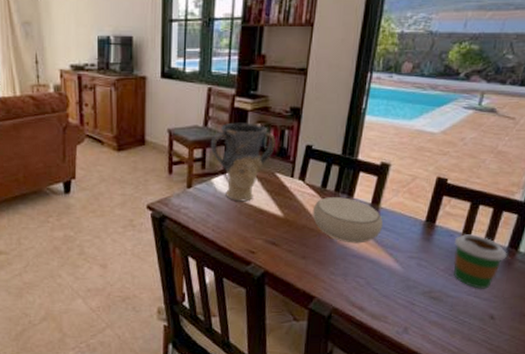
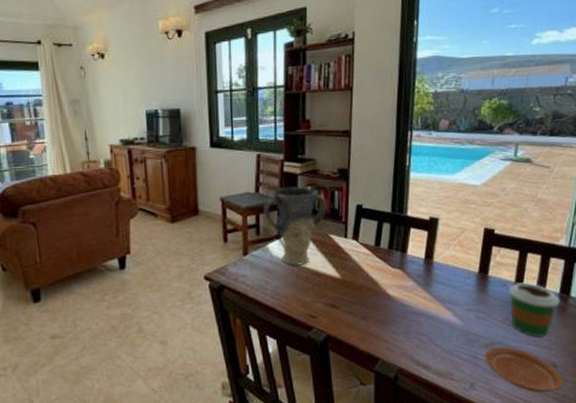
bowl: present [312,197,384,244] -> none [368,254,439,301]
plate: none [421,296,500,343] -> present [485,347,564,393]

